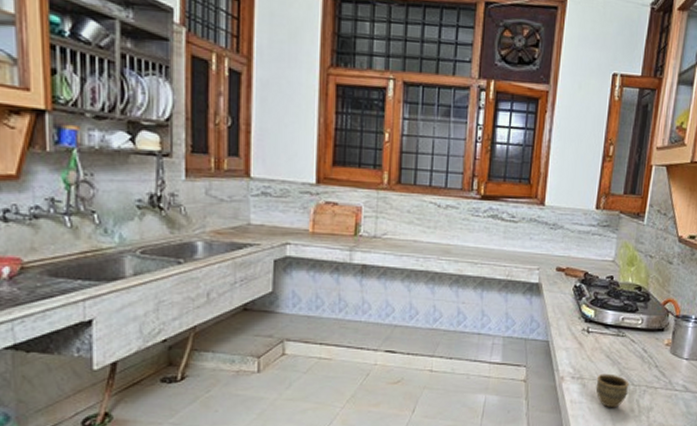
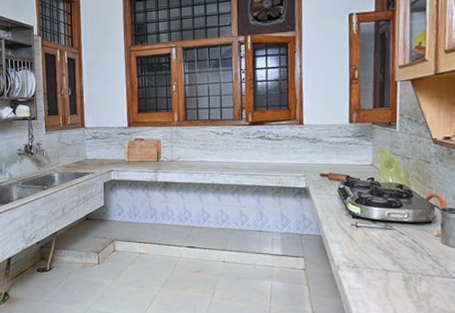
cup: present [595,373,630,408] -> none [370,263,404,294]

